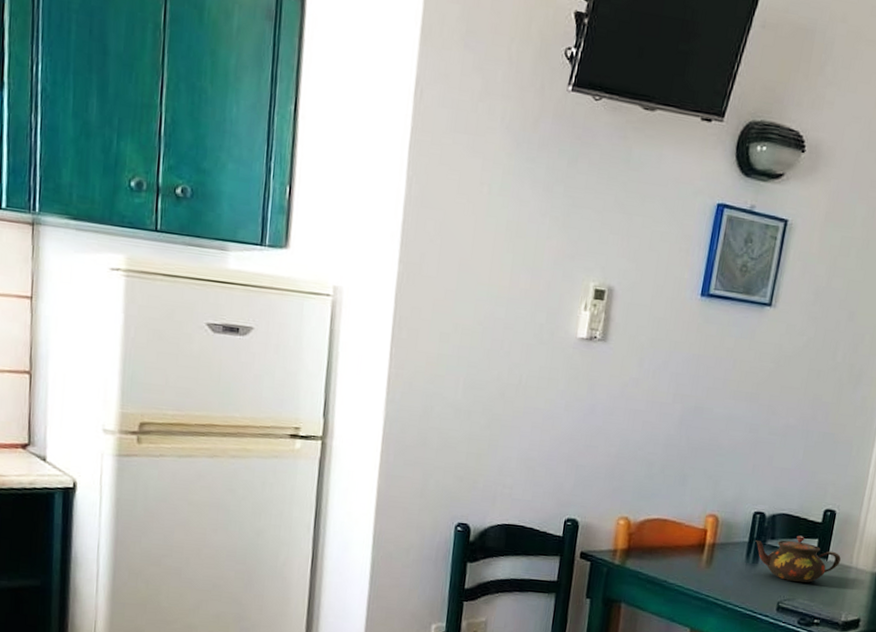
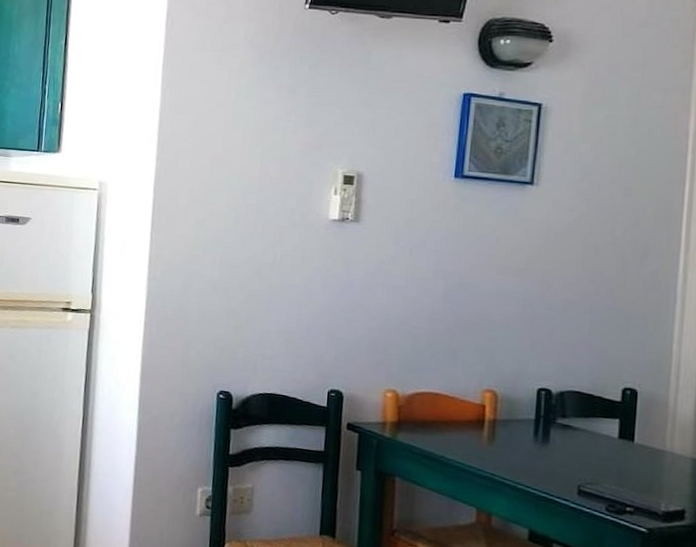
teapot: present [755,535,841,583] -> none [543,414,650,466]

